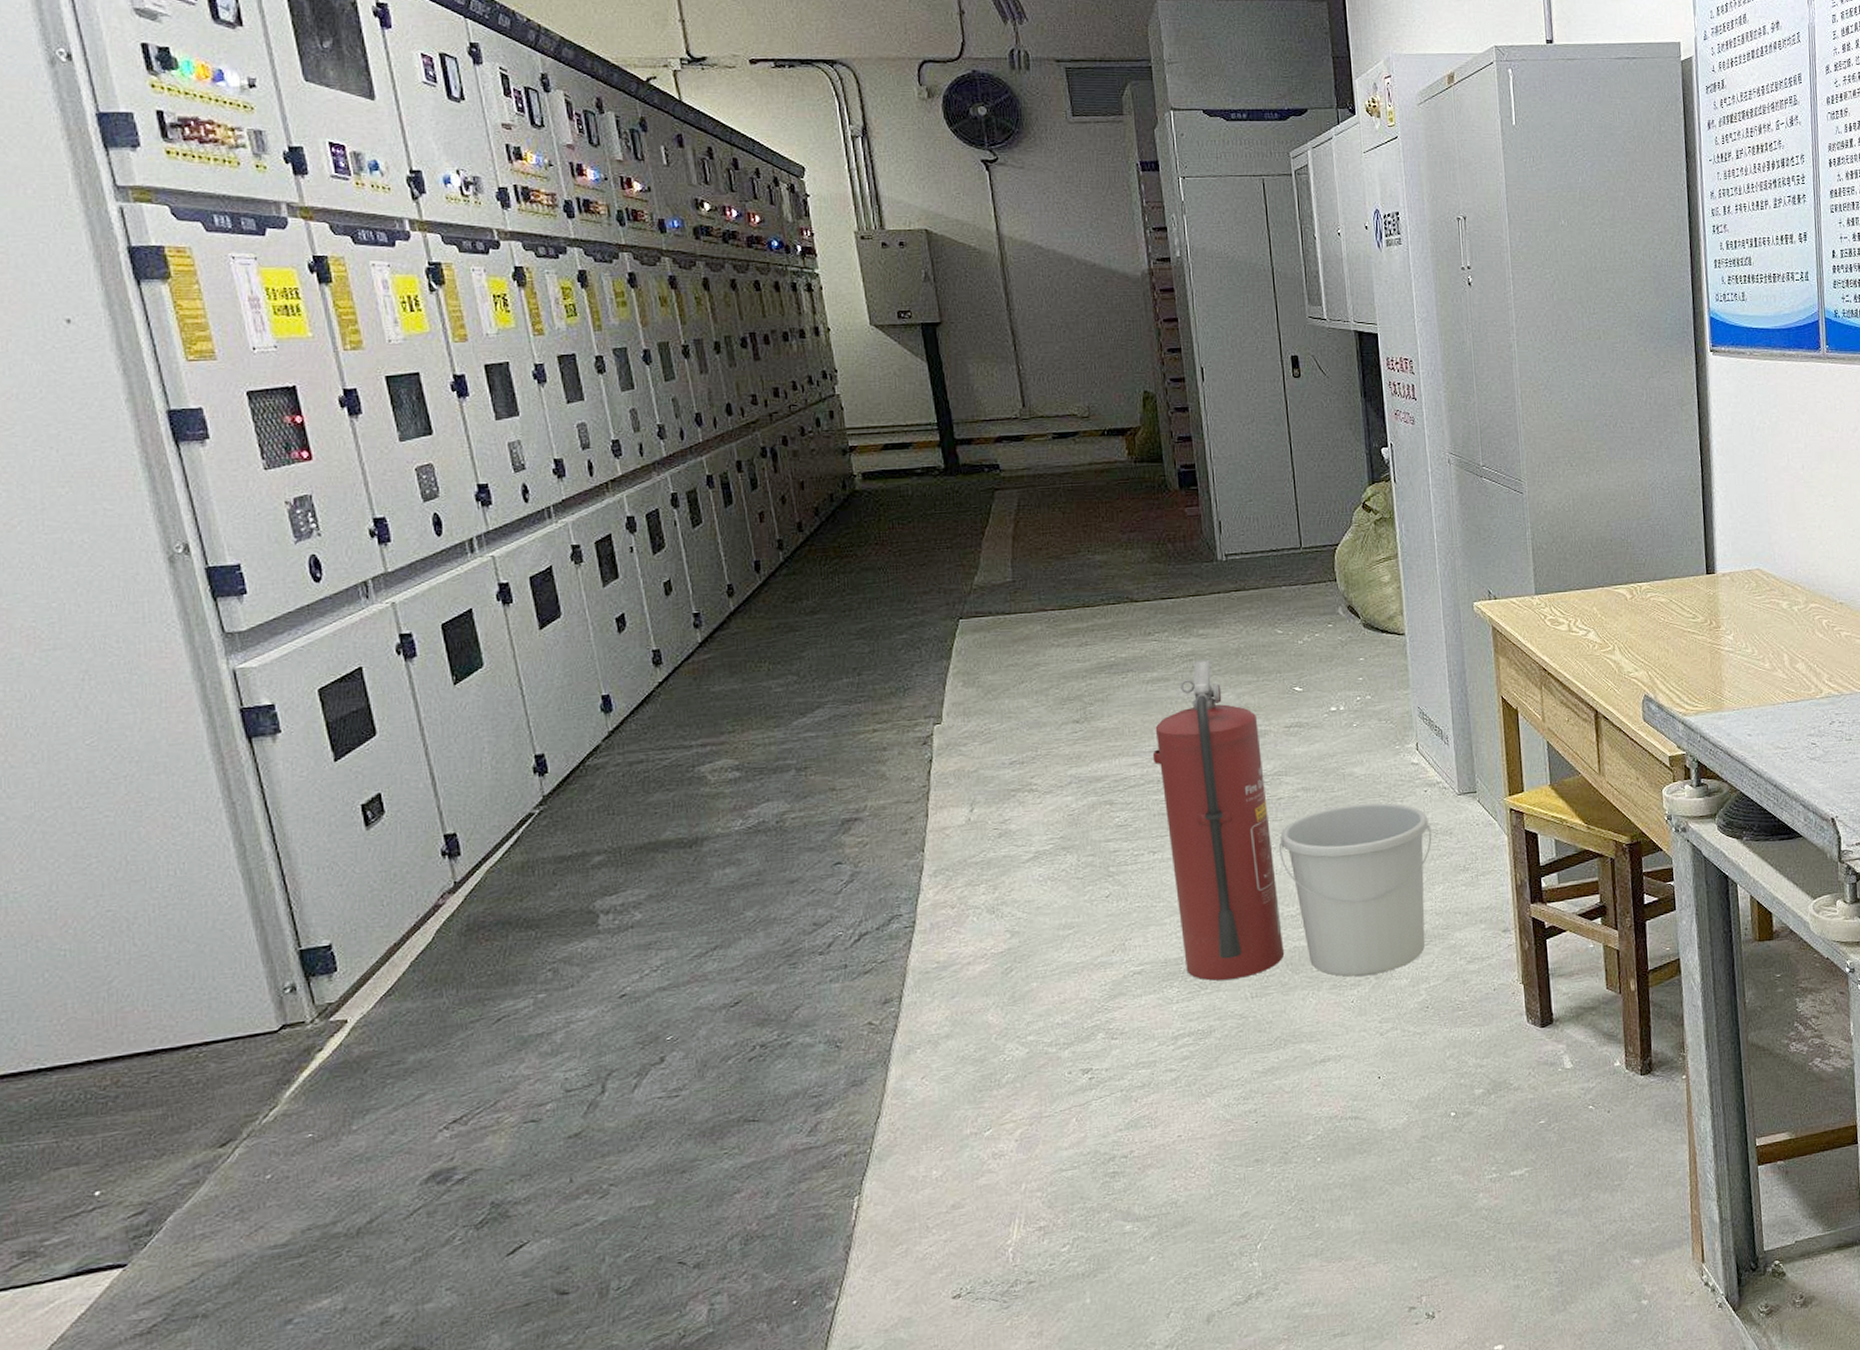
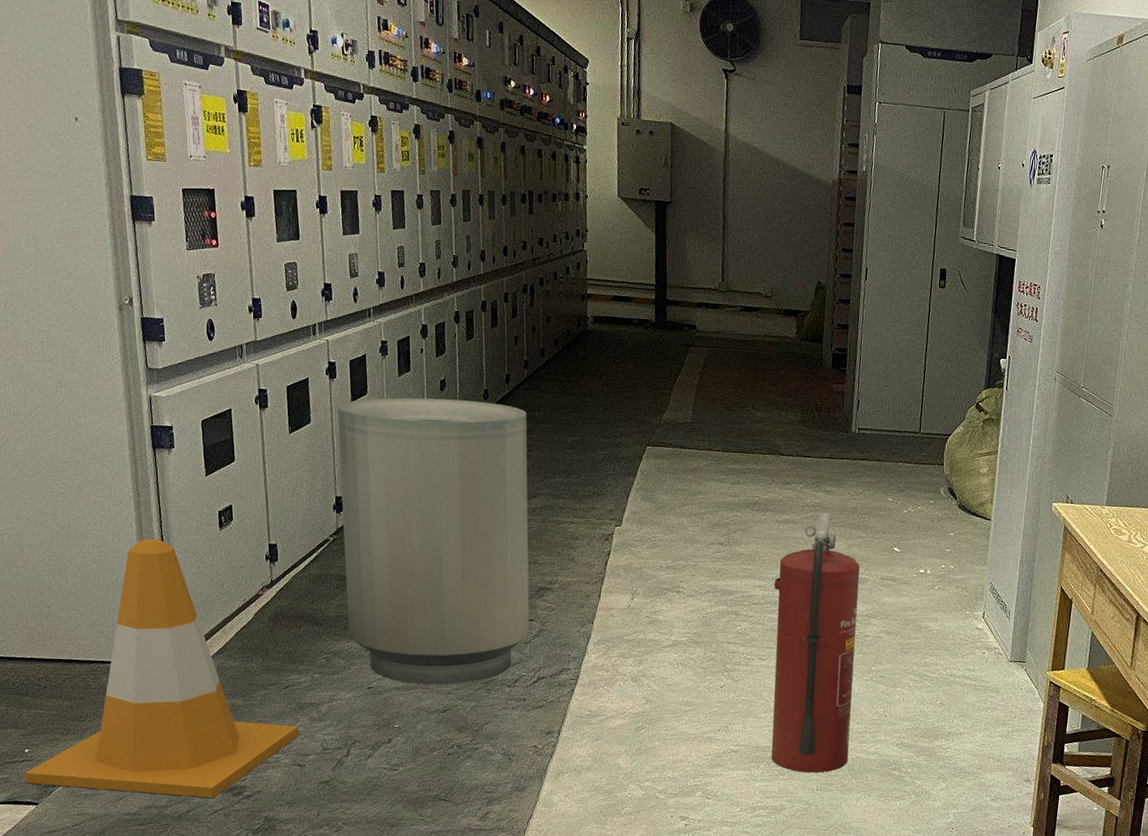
traffic cone: none [97,858,527,1241] -> present [24,538,300,798]
trash can: none [519,599,838,980] -> present [337,397,530,685]
bucket: present [1279,803,1432,977] -> none [858,651,983,793]

